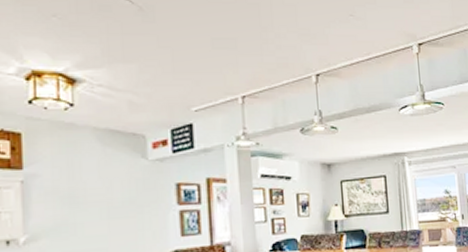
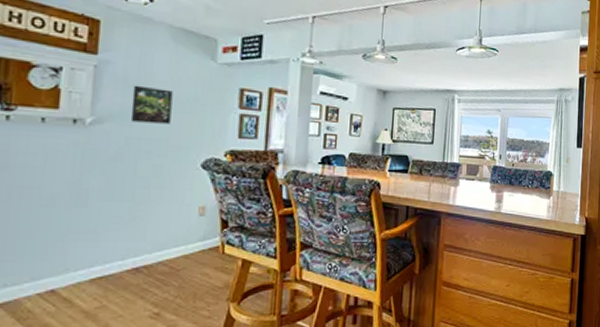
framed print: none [64,195,108,235] -> present [130,85,173,125]

